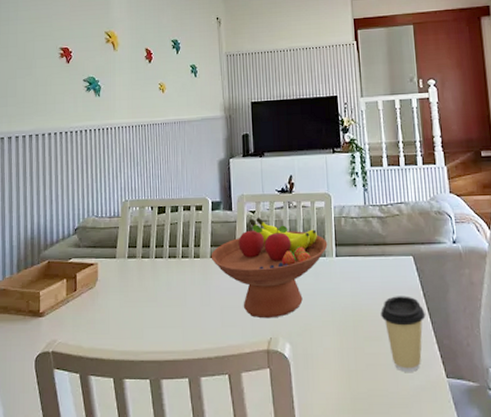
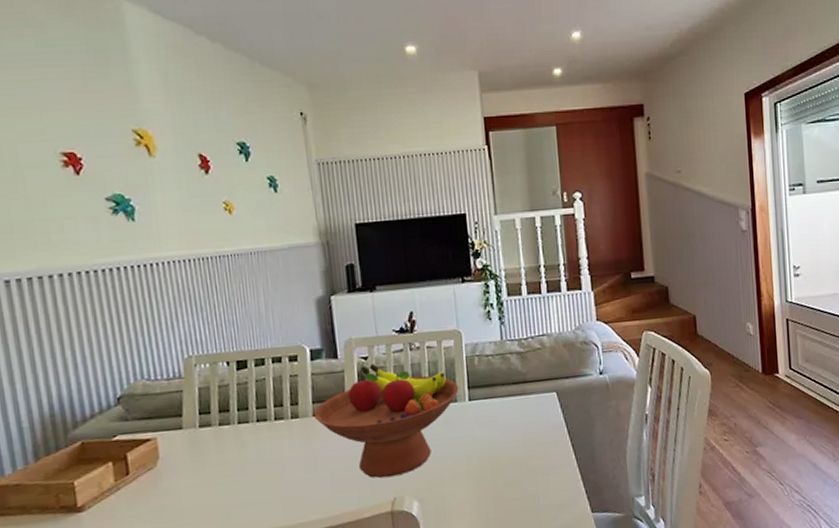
coffee cup: present [380,296,426,372] -> none [521,434,570,513]

